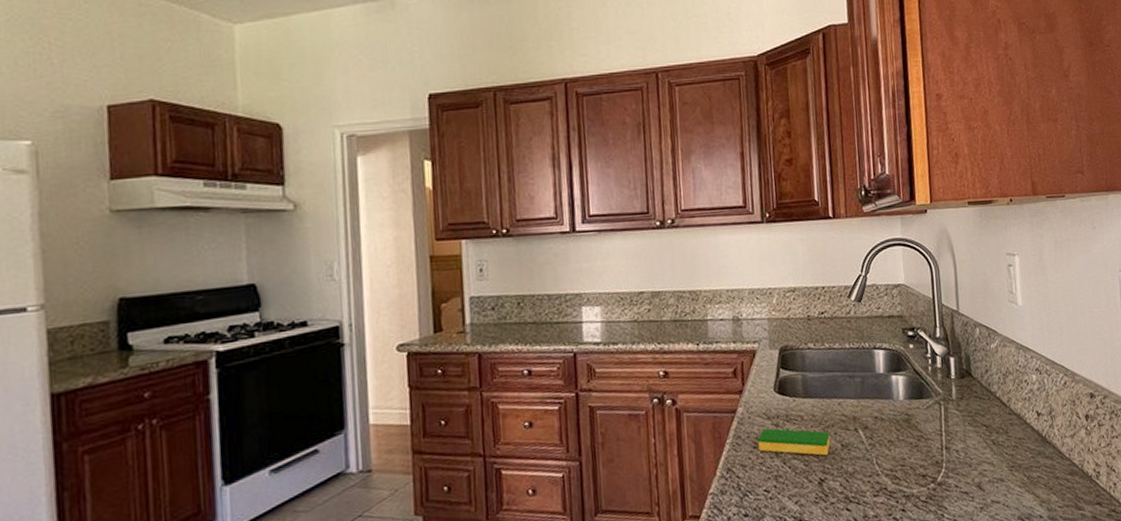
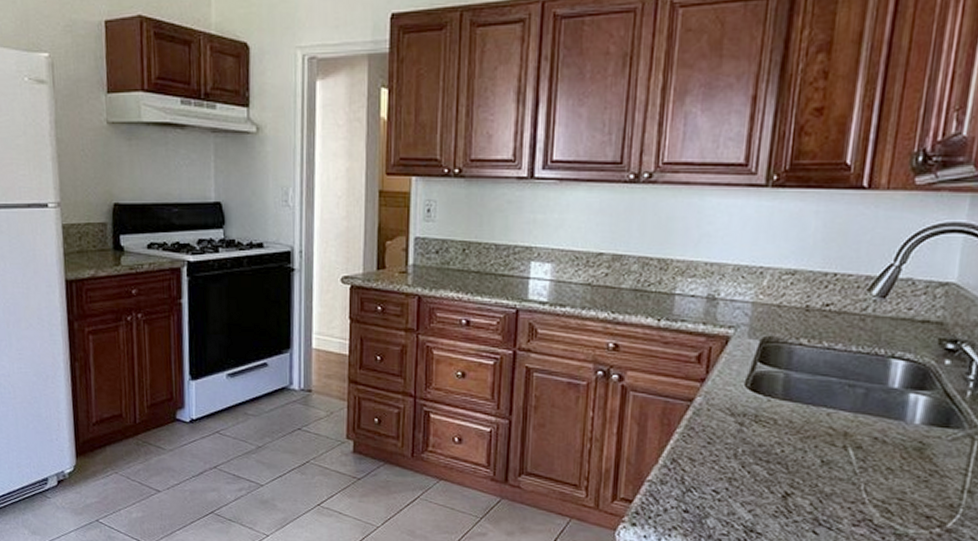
dish sponge: present [757,428,830,456] -> none [712,425,808,469]

